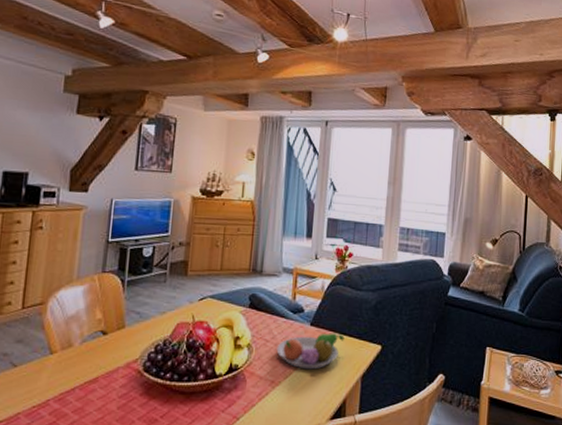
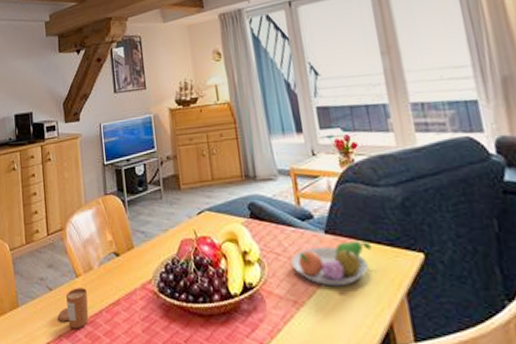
candle: none [19,365,61,407] -> present [58,288,89,329]

